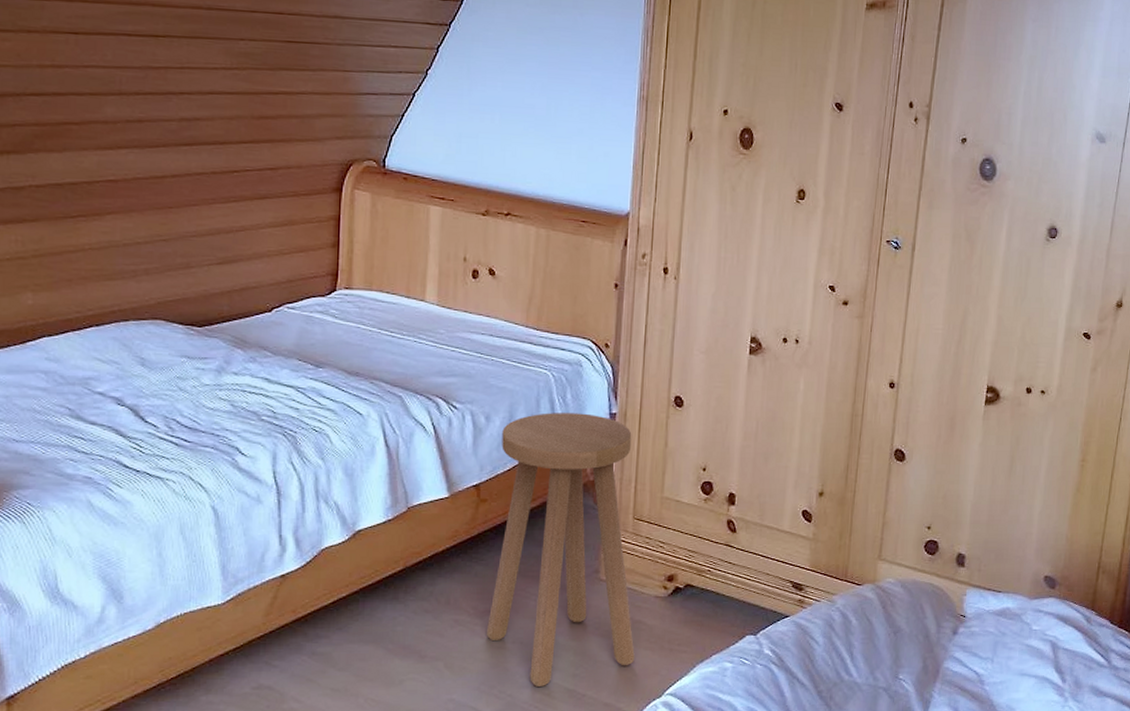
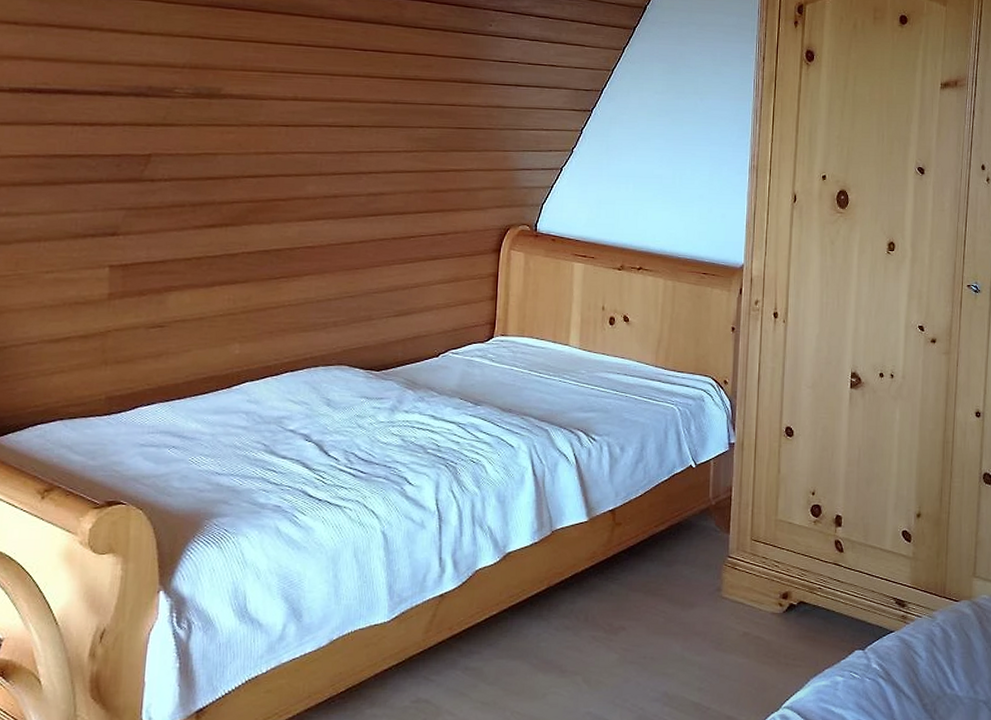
stool: present [486,413,635,687] -> none [620,443,754,700]

